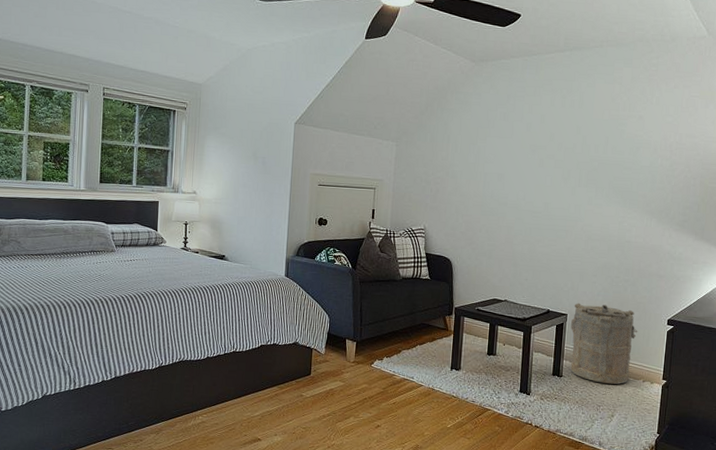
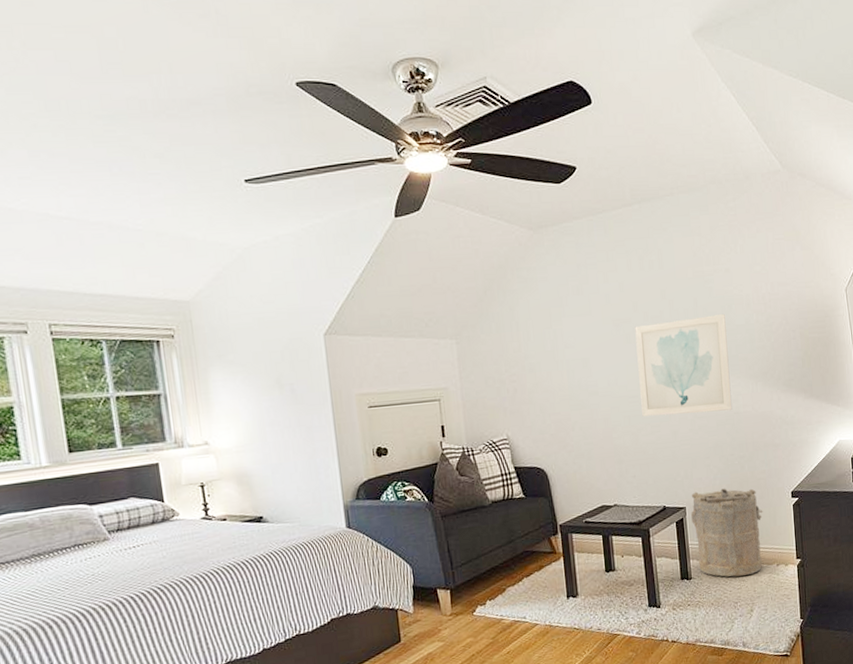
wall art: none [542,153,632,239] -> present [635,314,732,417]

